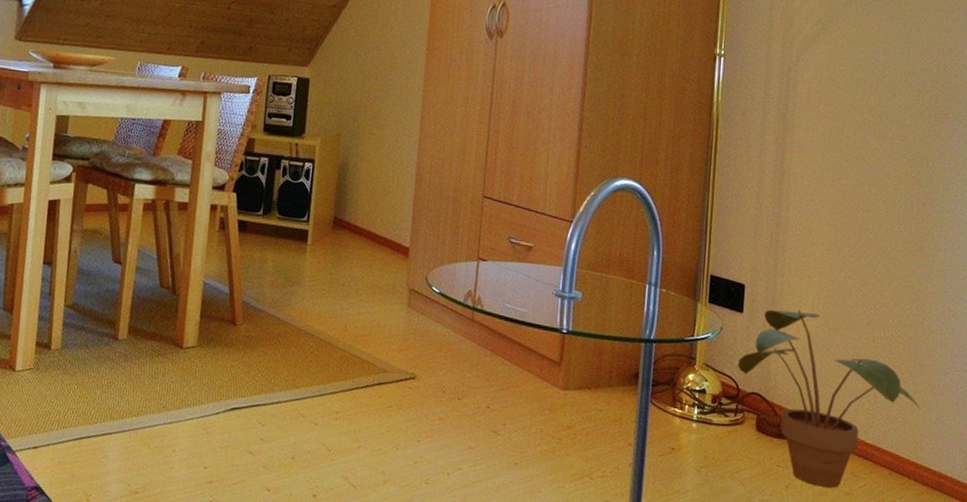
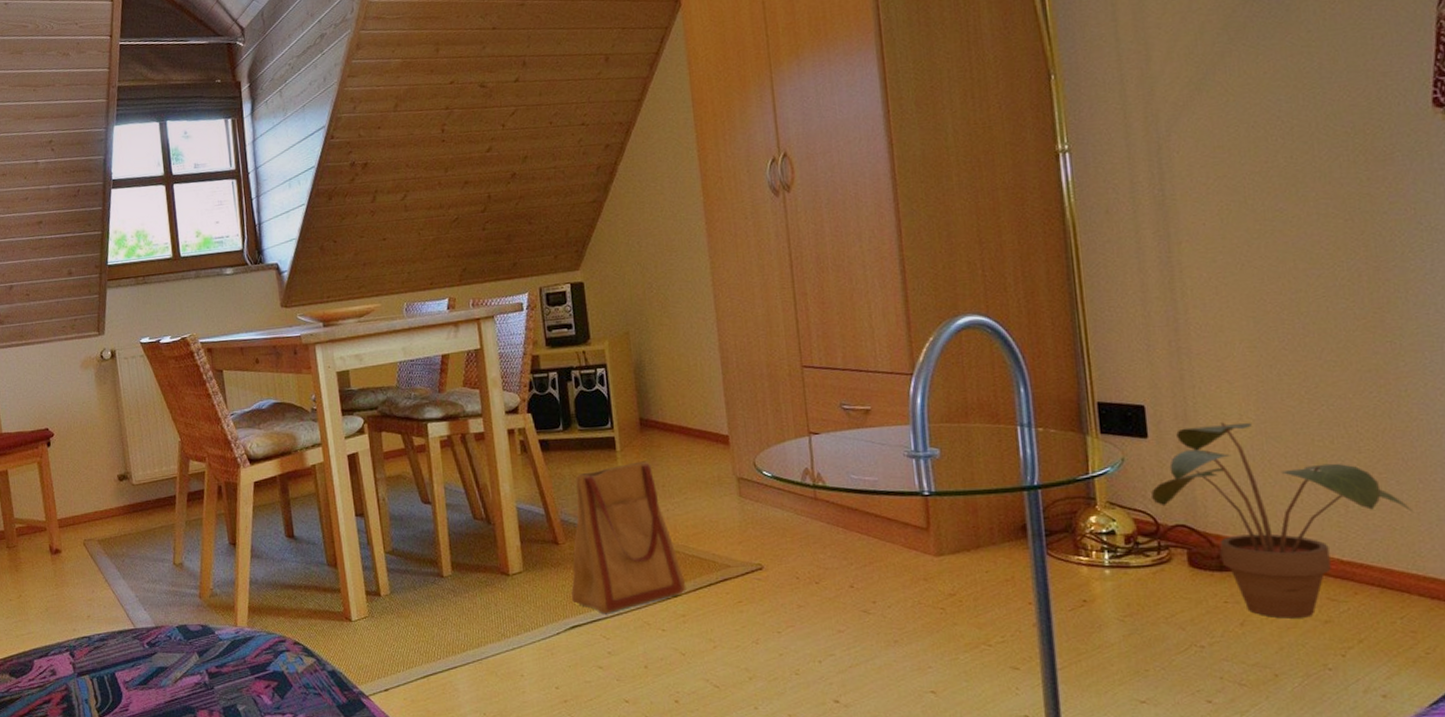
shopping bag: none [237,257,345,401] -> present [571,461,687,614]

